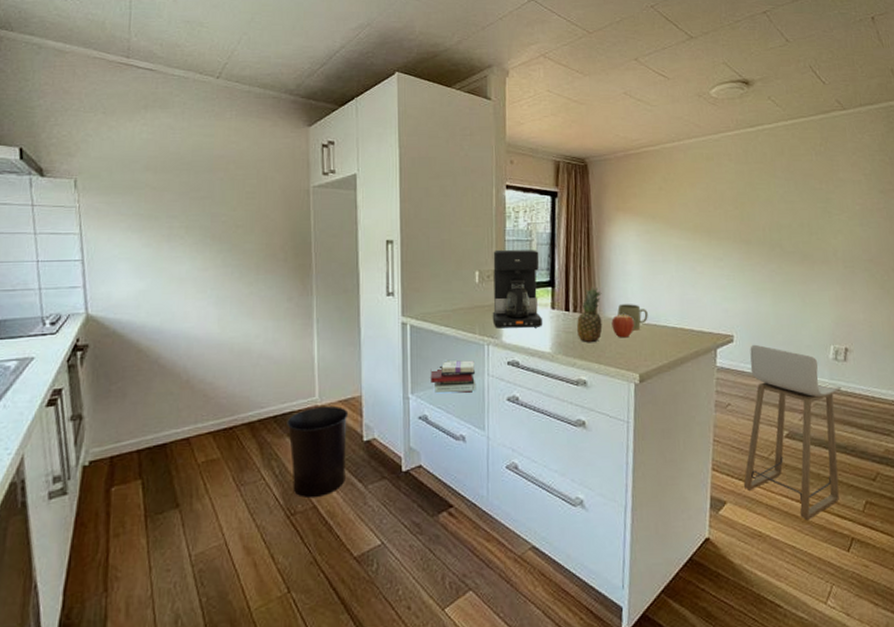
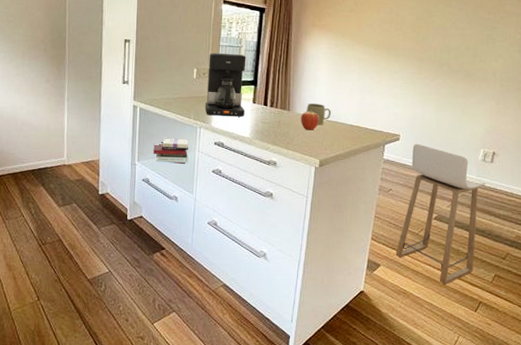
waste bin: present [287,405,349,497] -> none [41,165,89,233]
fruit: present [576,286,603,343] -> none [271,87,295,133]

